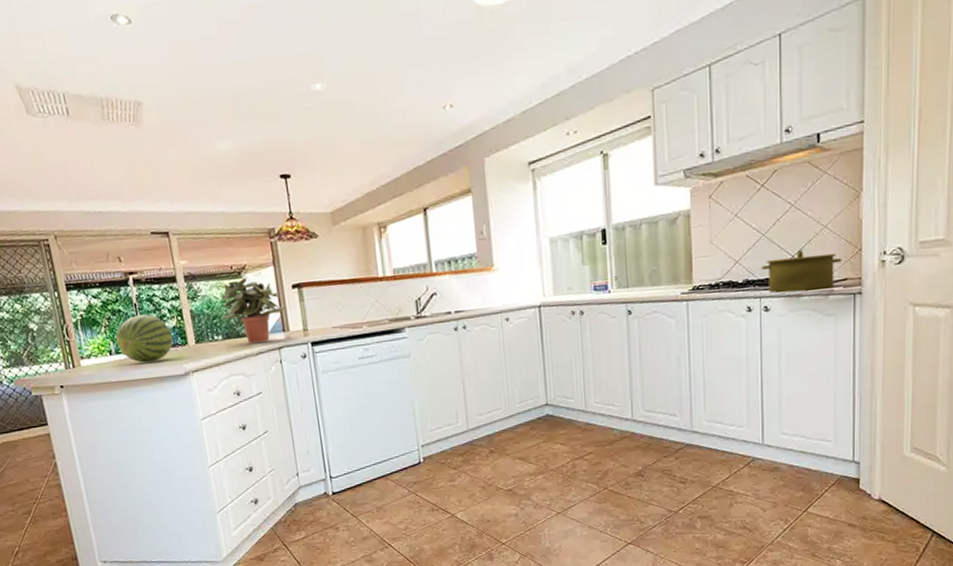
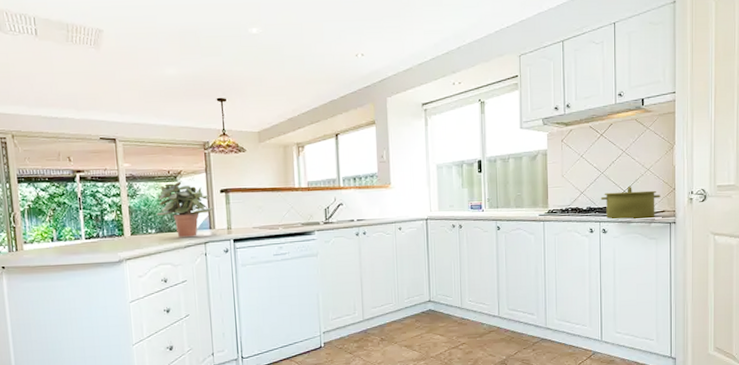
fruit: present [115,314,173,363] -> none [58,207,111,250]

